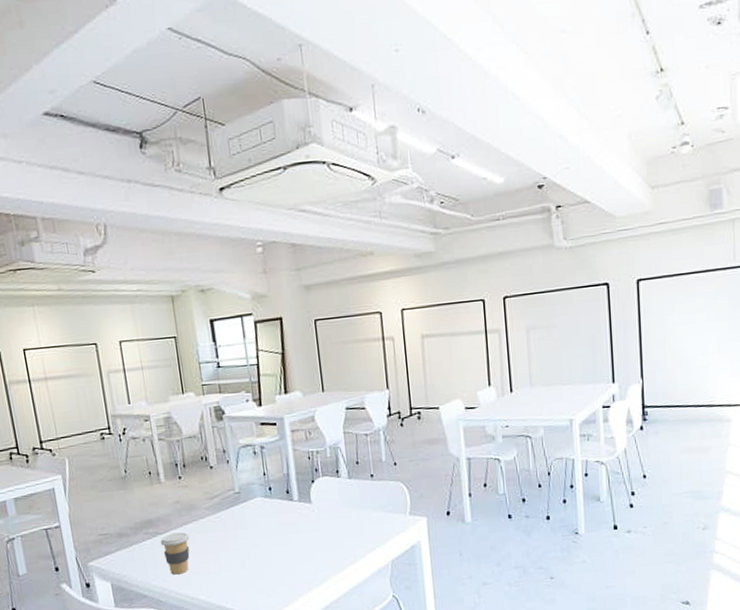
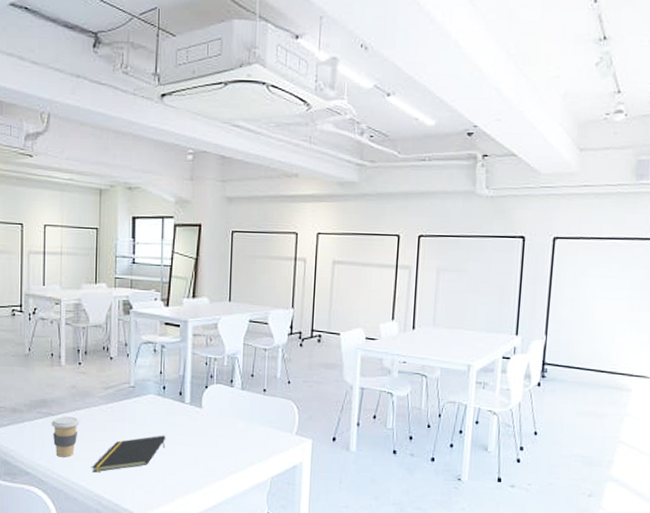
notepad: none [209,536,280,585] -> present [92,435,166,473]

